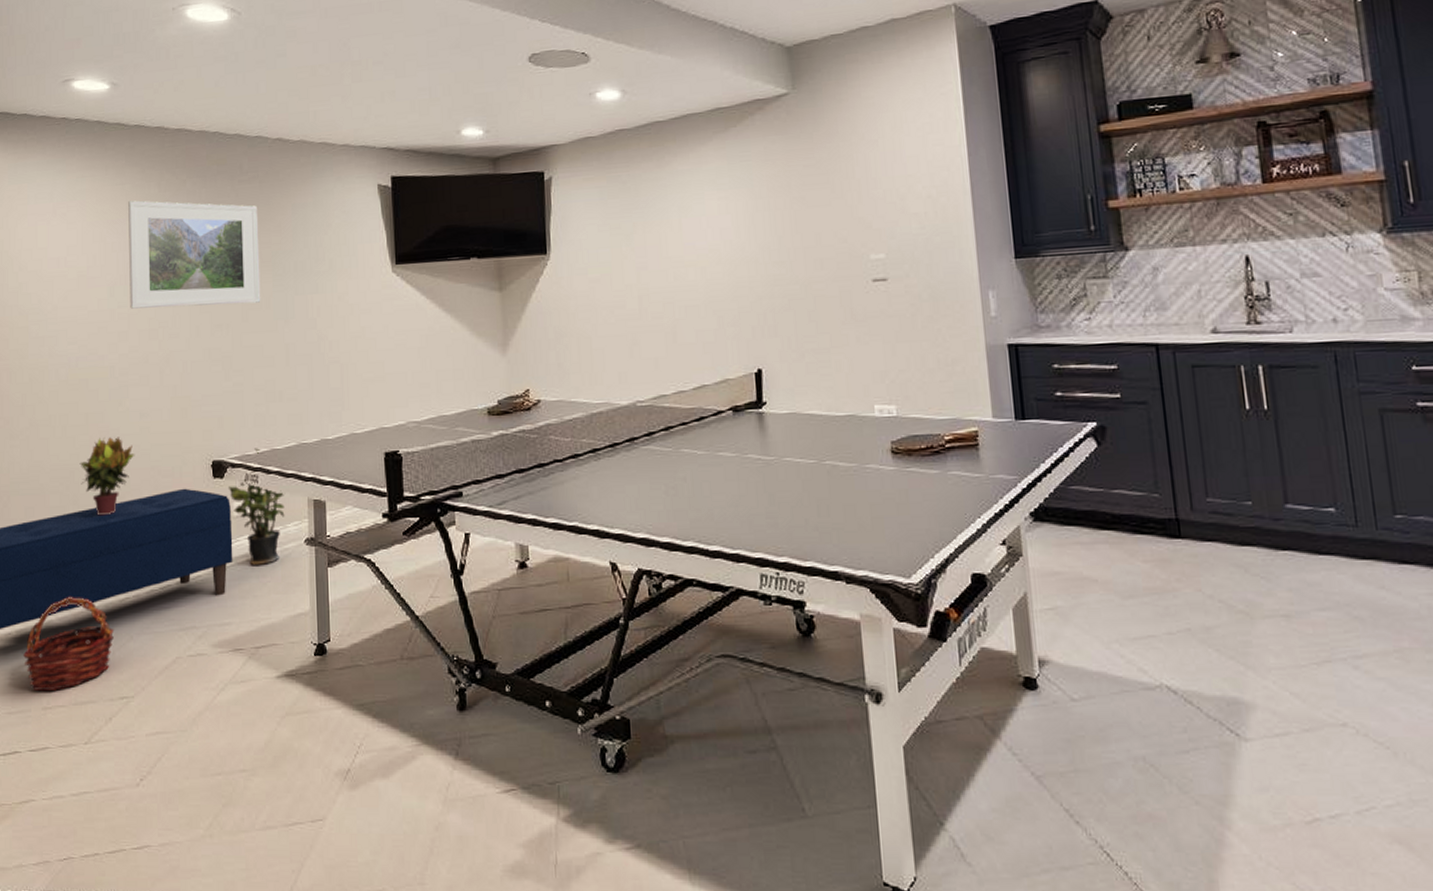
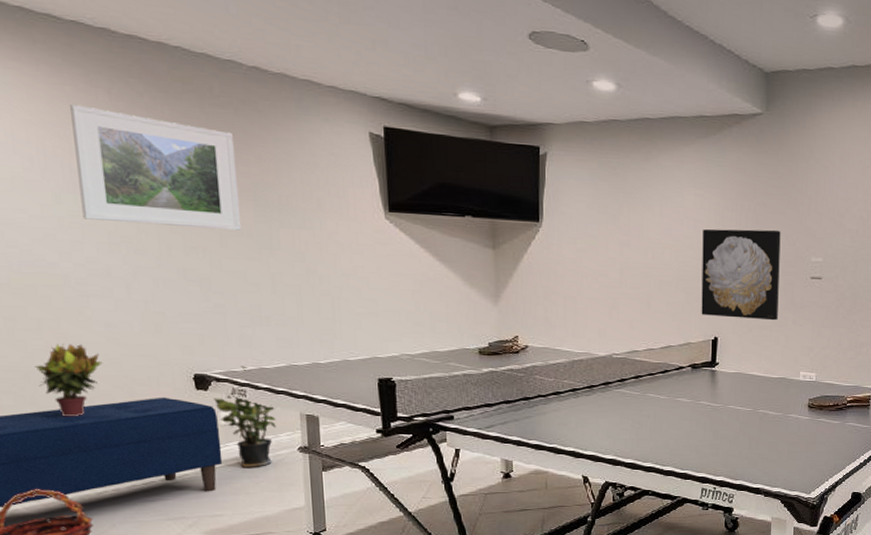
wall art: none [731,226,836,343] -> present [701,229,781,321]

